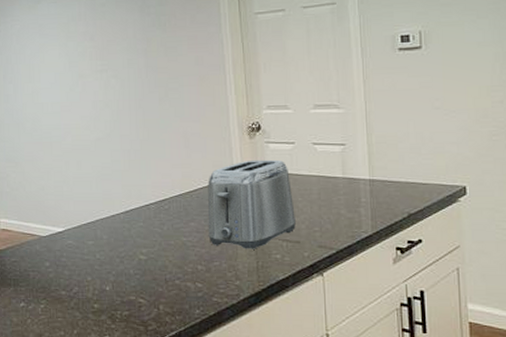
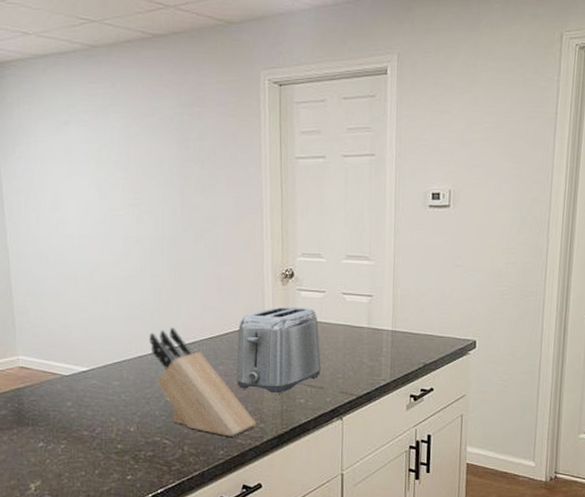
knife block: none [121,186,232,295] -> present [149,327,257,437]

